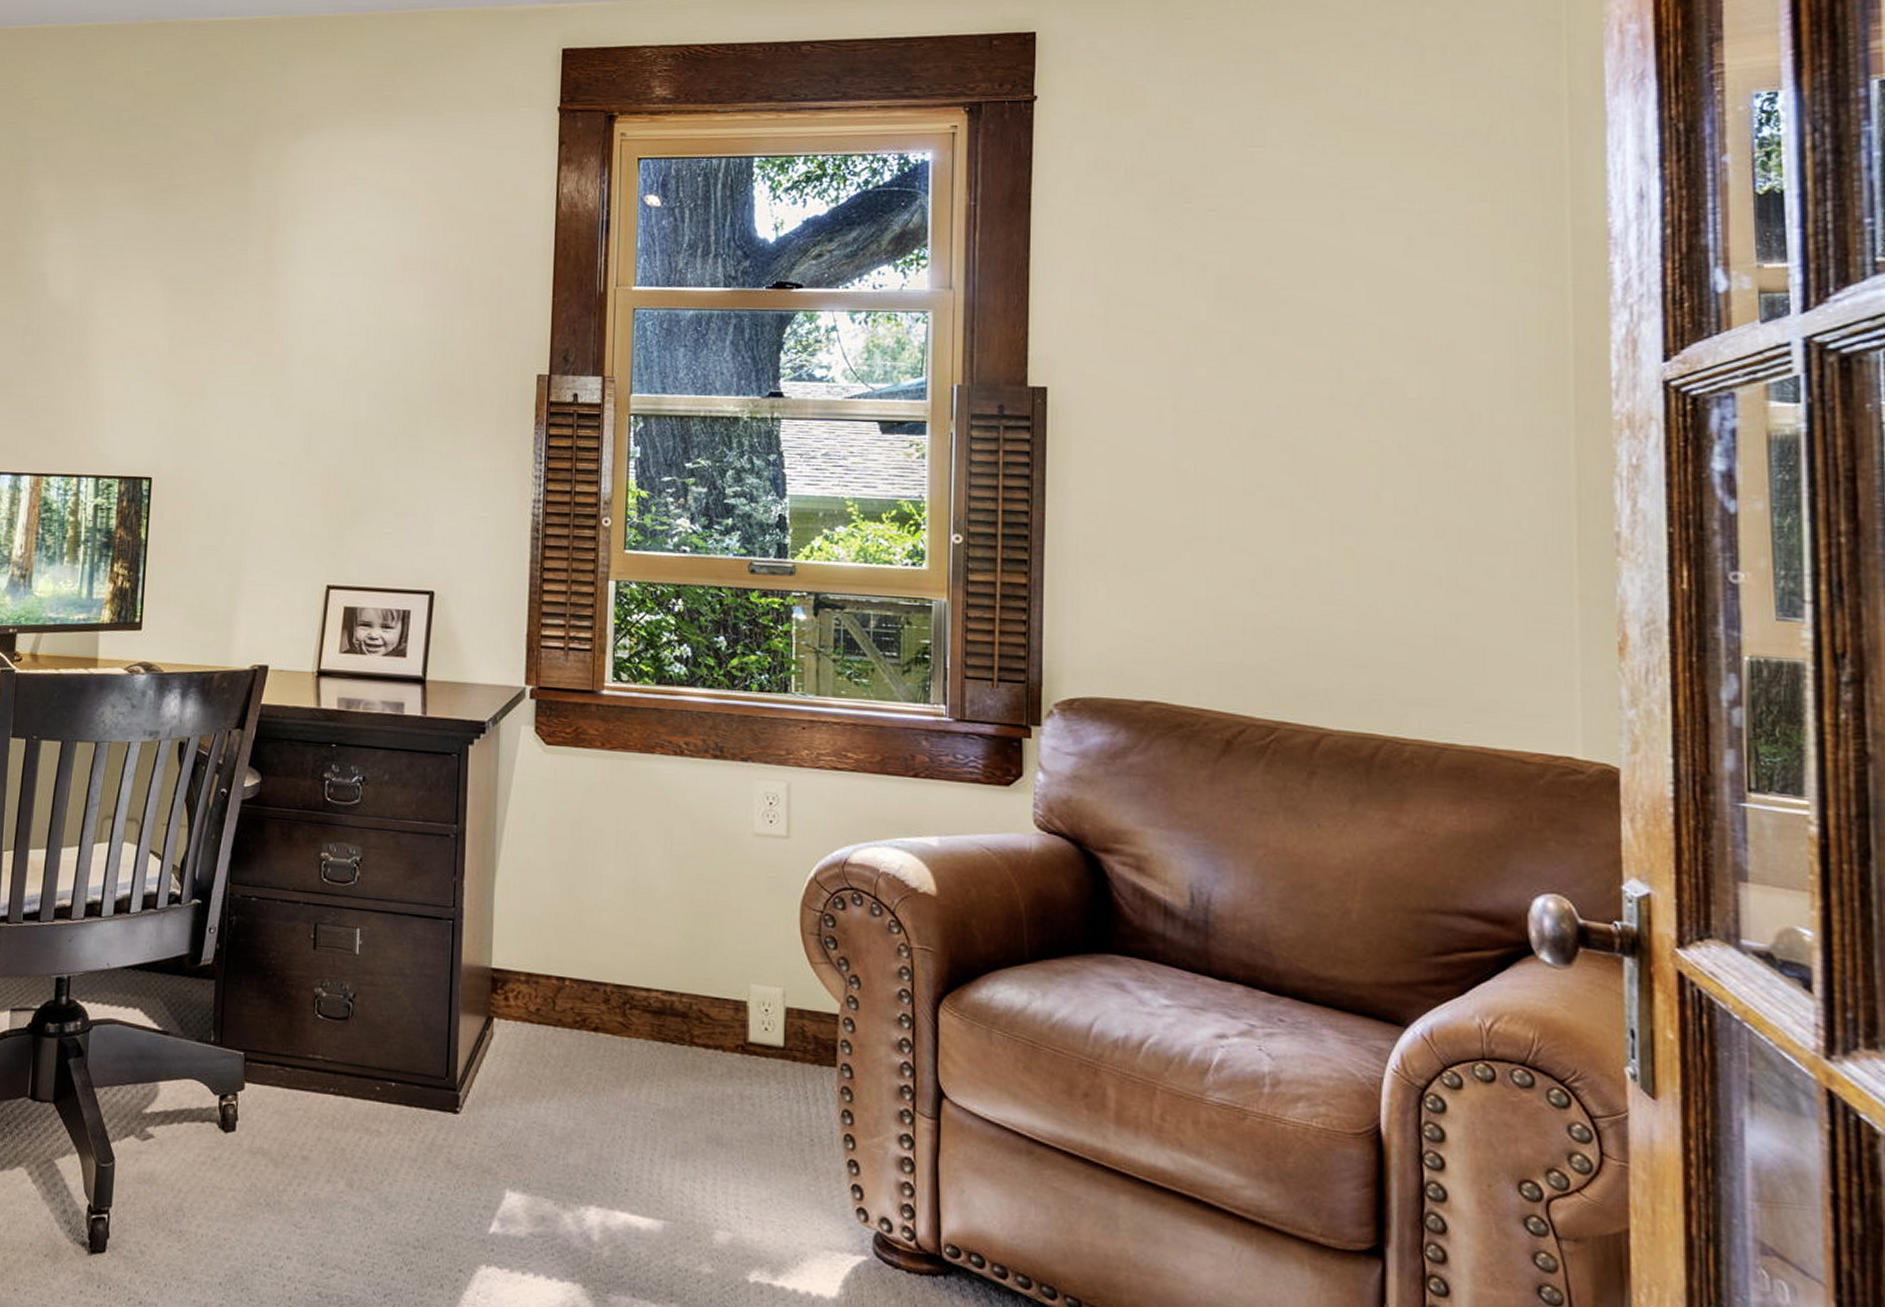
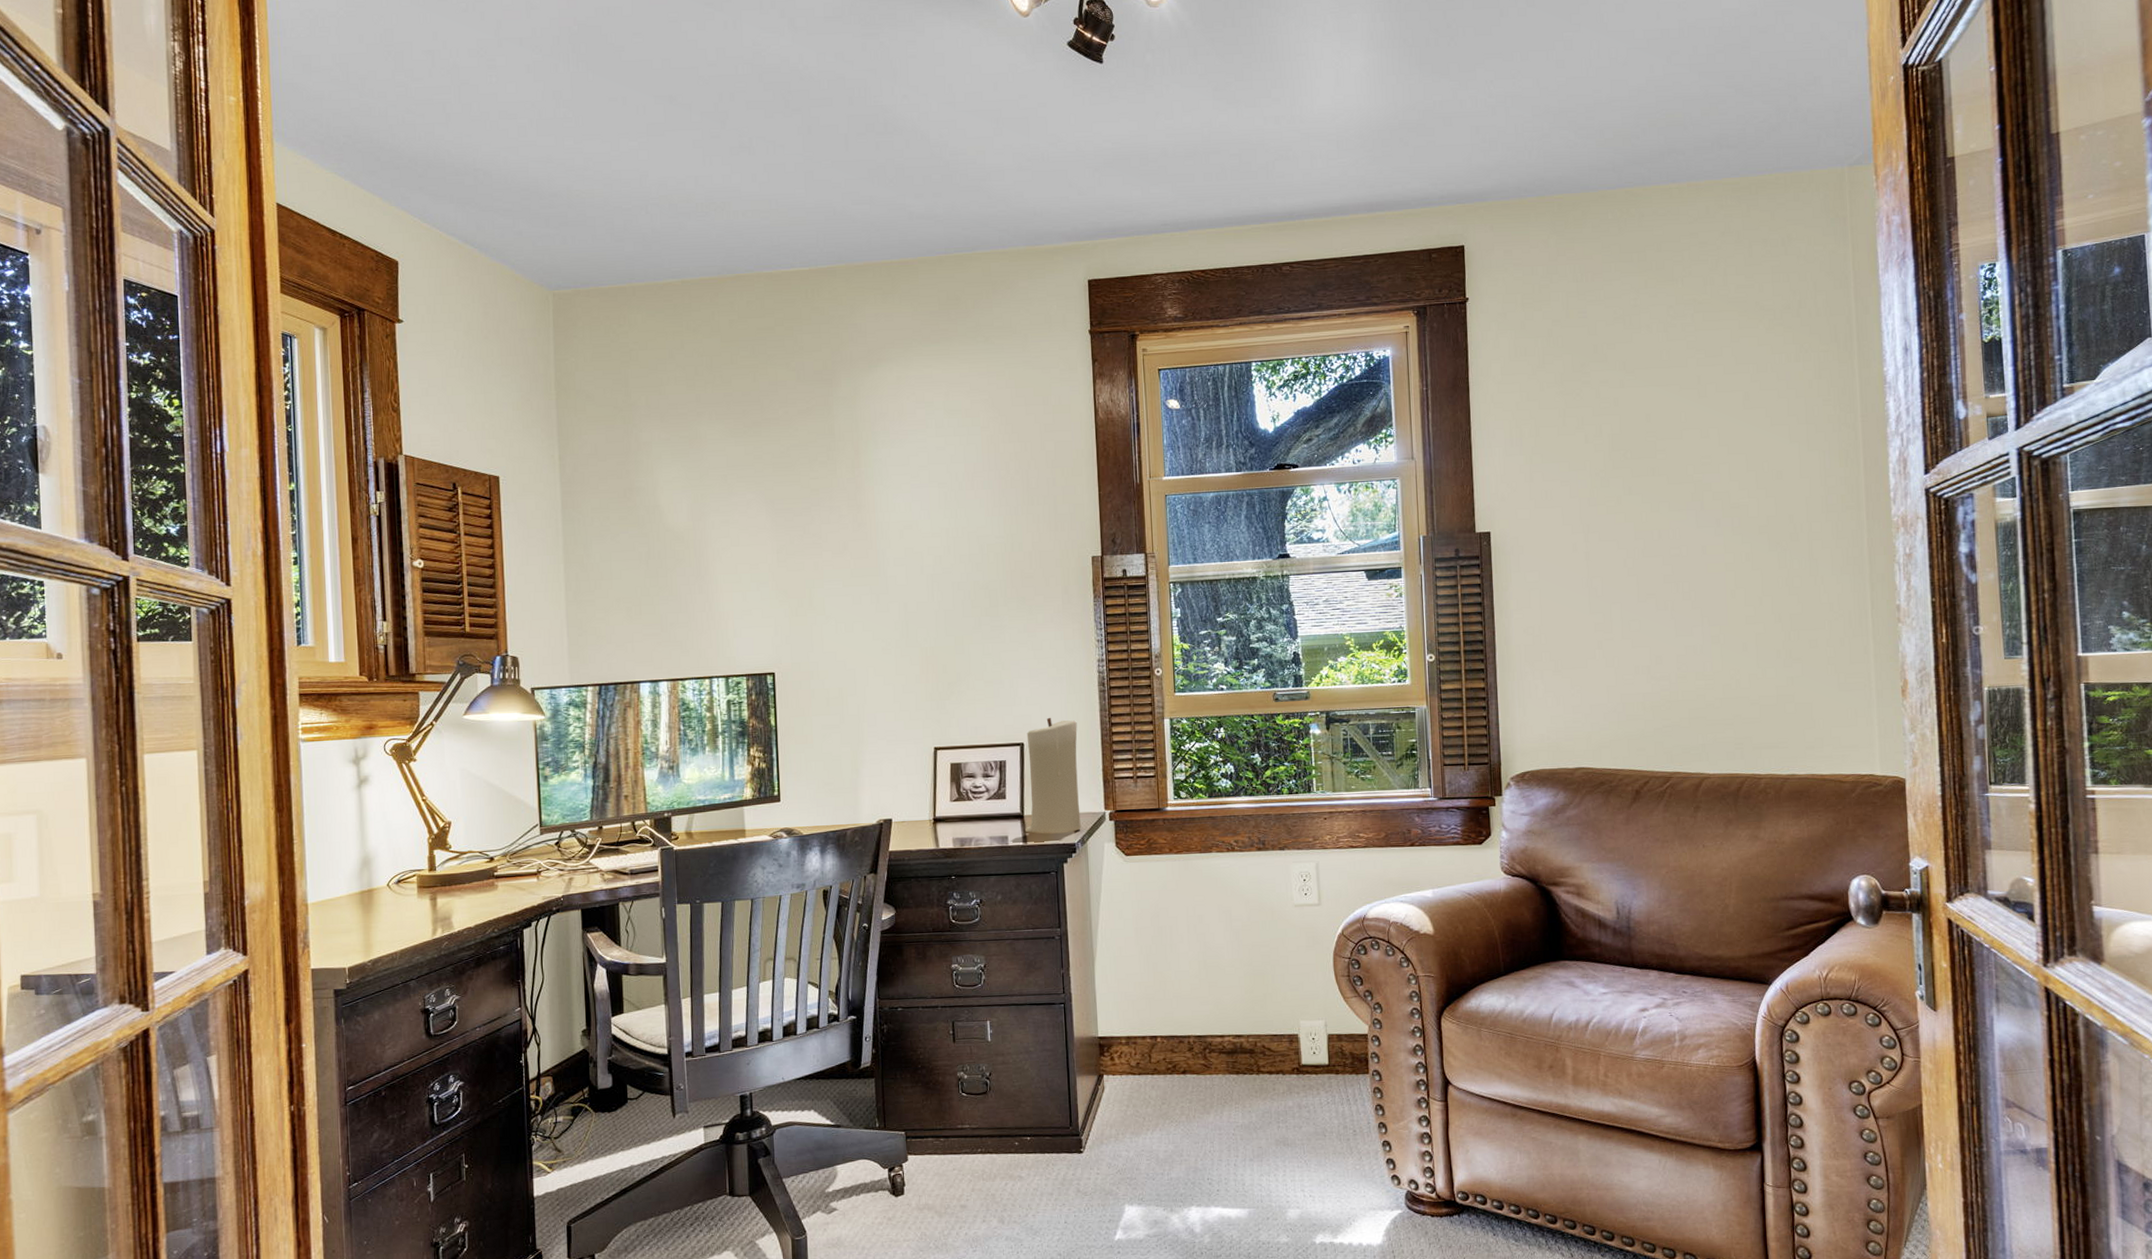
candle: none [426,563,501,708] -> present [1025,717,1081,834]

